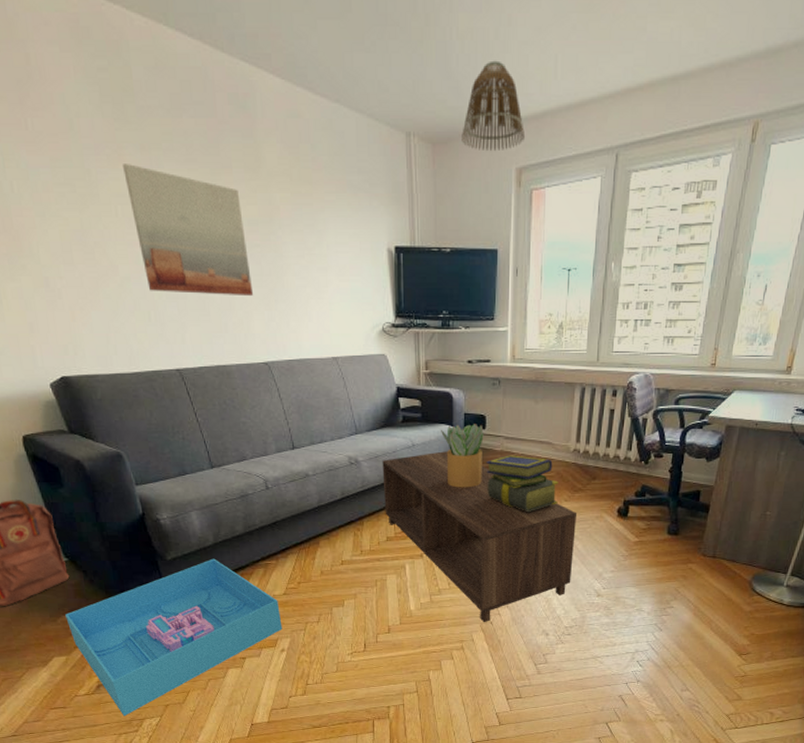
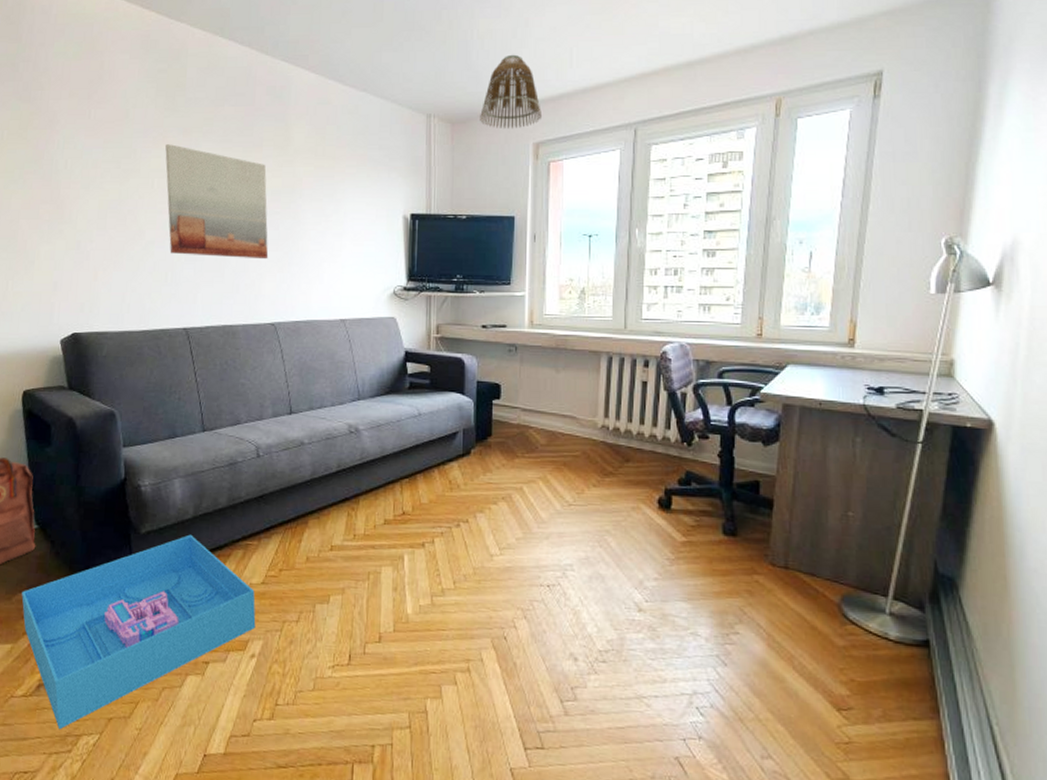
coffee table: present [382,451,578,622] -> none [384,422,609,636]
potted plant: present [441,424,484,488] -> none [451,392,498,466]
stack of books: present [486,455,558,513] -> none [500,429,585,499]

